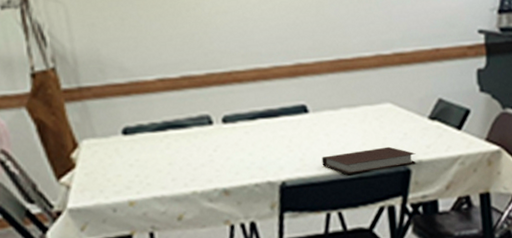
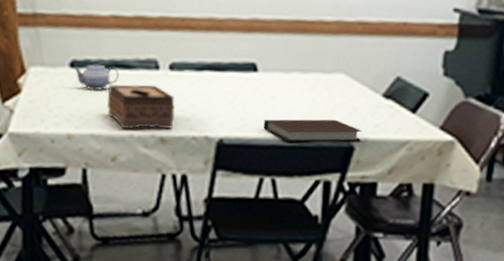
teapot: none [126,125,175,154] -> present [73,61,120,90]
tissue box: none [164,140,235,187] -> present [107,84,175,130]

